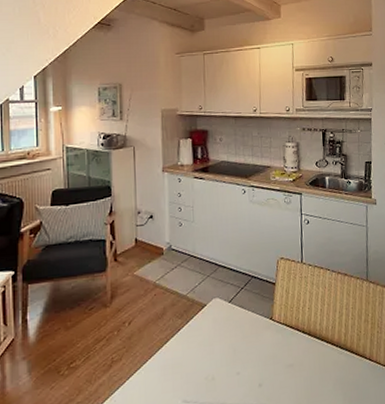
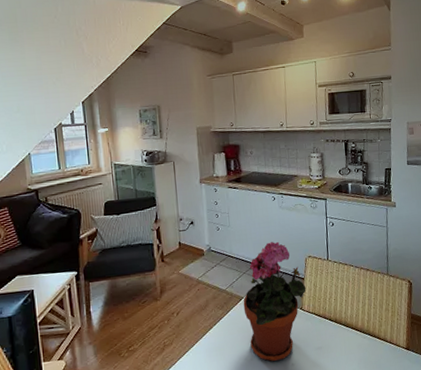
potted plant: none [205,240,277,382] -> present [243,241,306,362]

